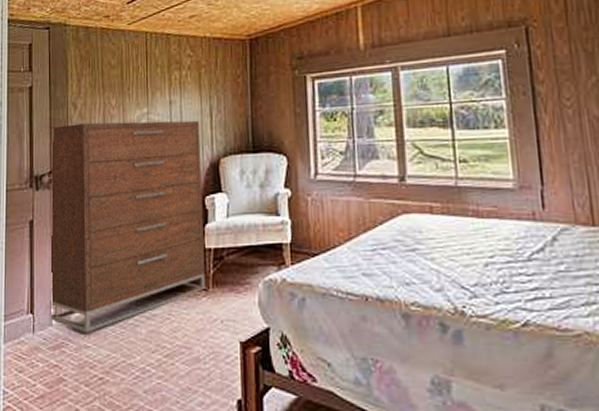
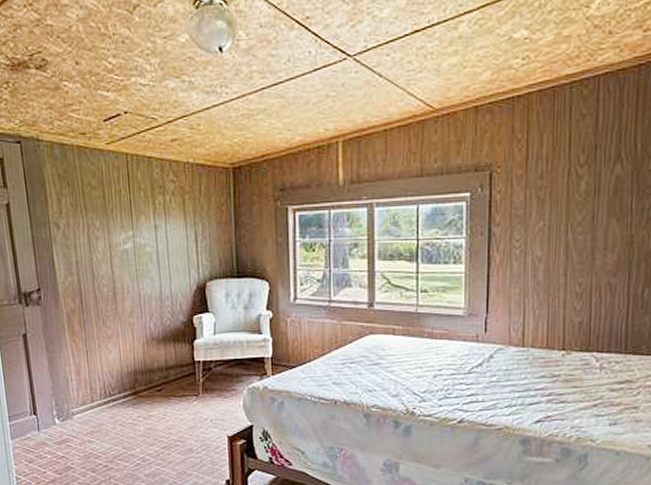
dresser: present [49,120,205,333] -> none [35,243,196,430]

